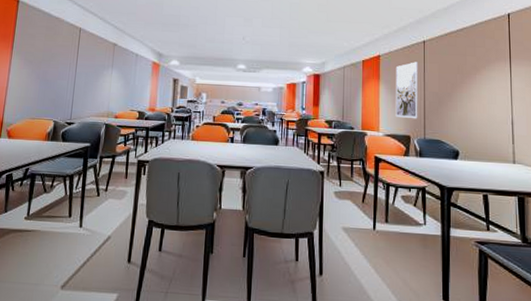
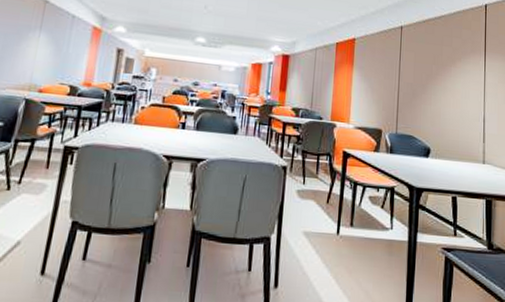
wall art: present [395,62,418,119] -> none [367,48,394,112]

